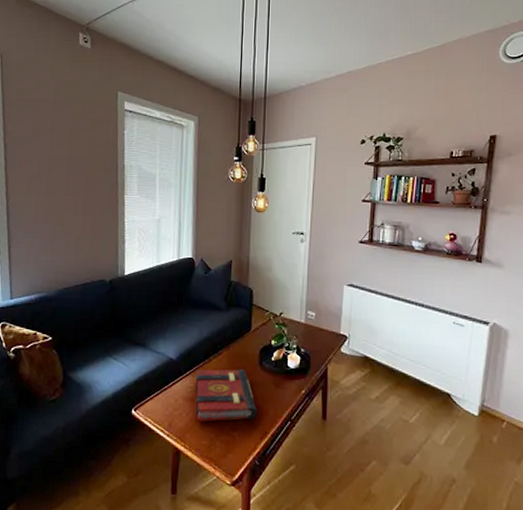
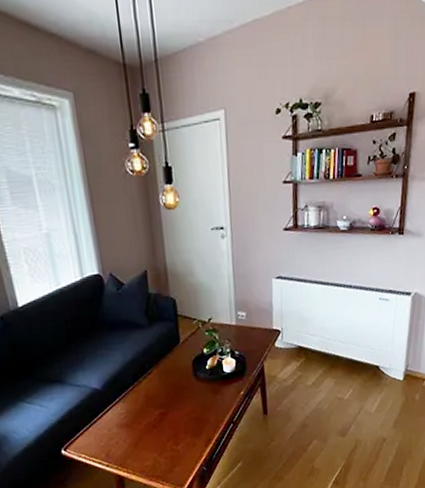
book: present [195,369,257,422] -> none [126,384,198,445]

